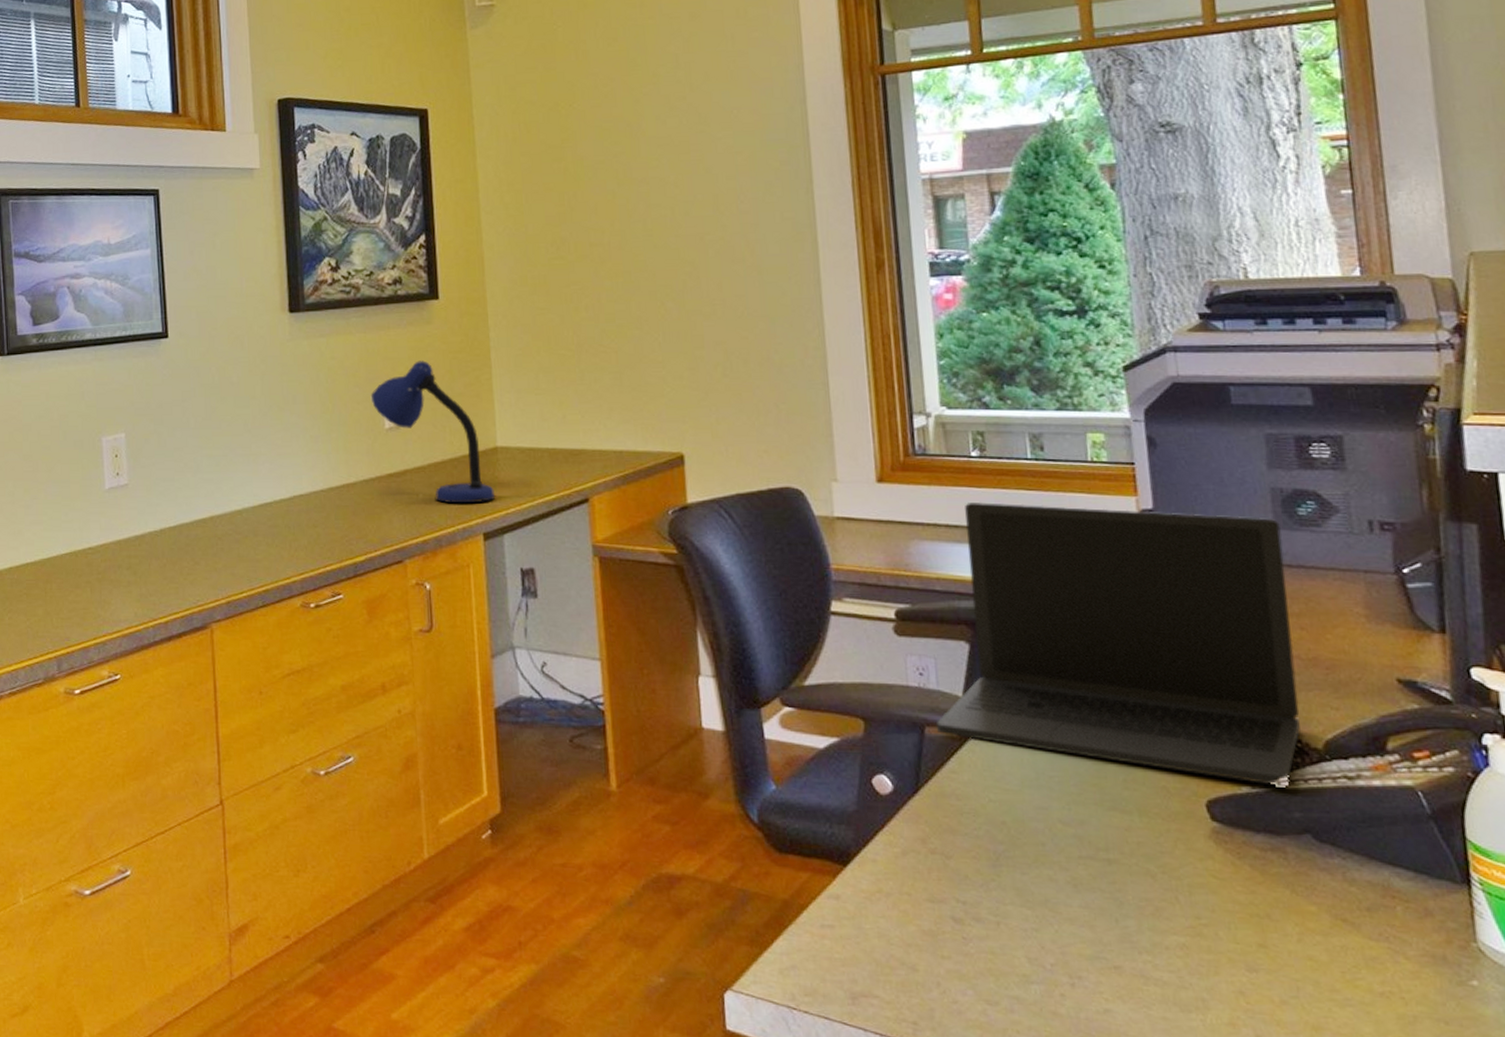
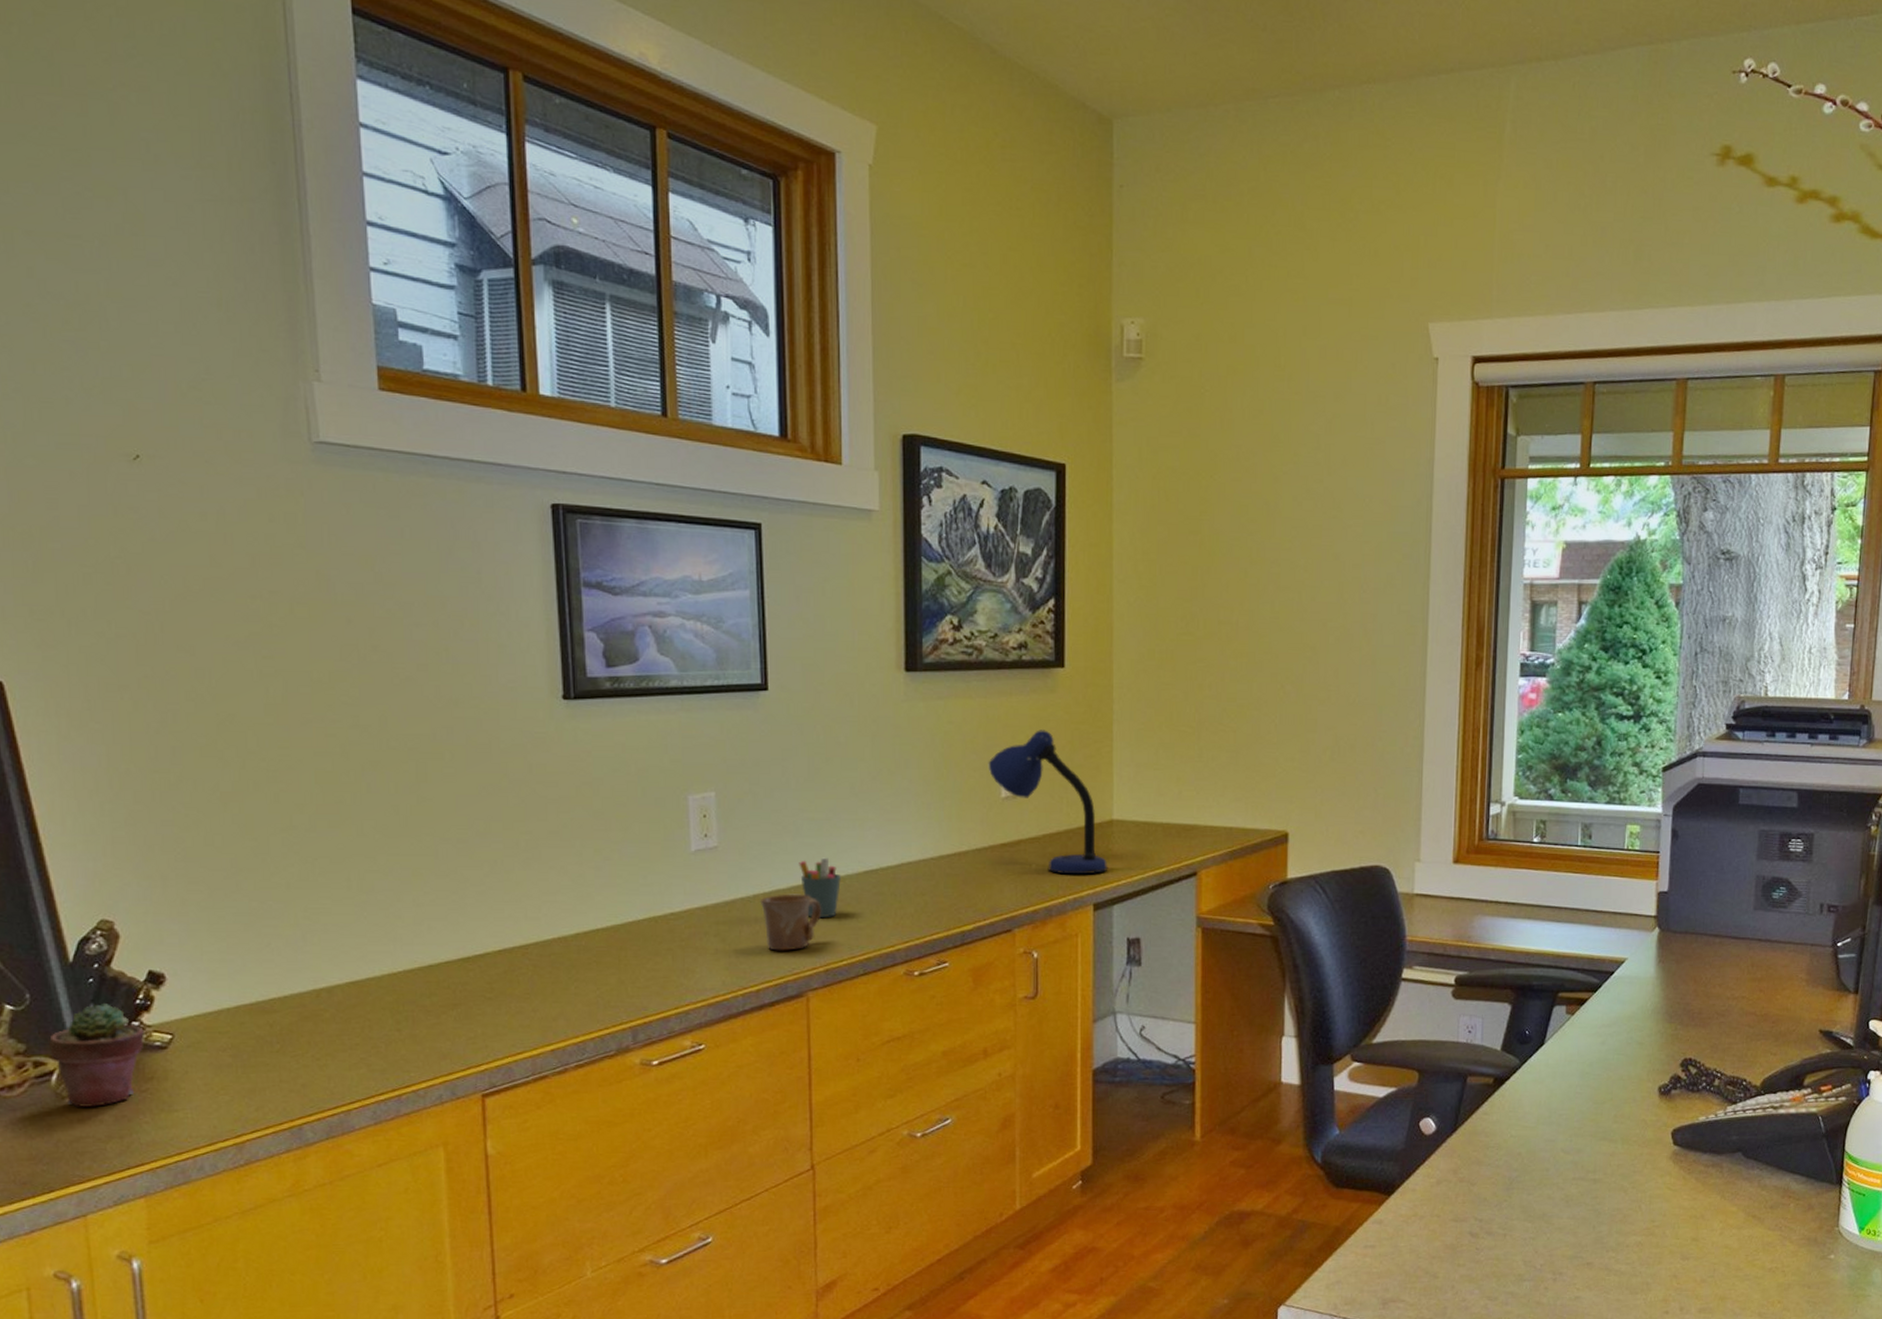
mug: none [166,527,222,583] -> present [759,894,822,951]
pen holder: none [200,492,238,551] -> present [799,857,841,919]
laptop: present [937,502,1300,786] -> none [1477,883,1758,1116]

